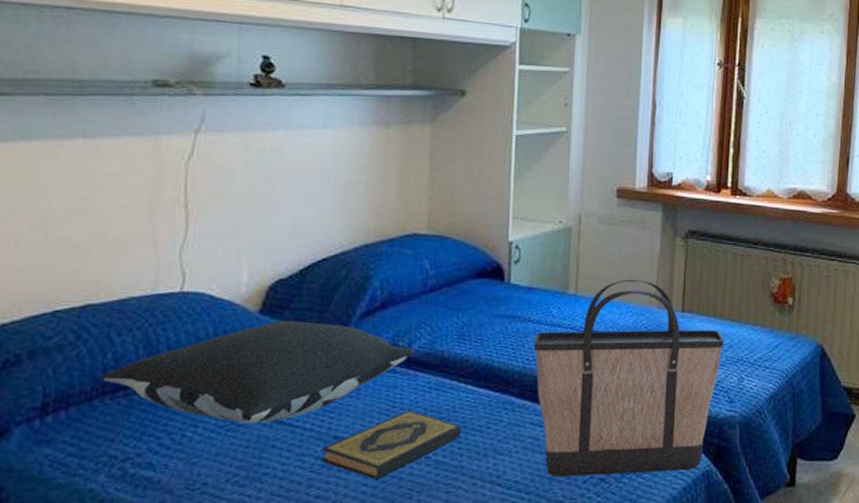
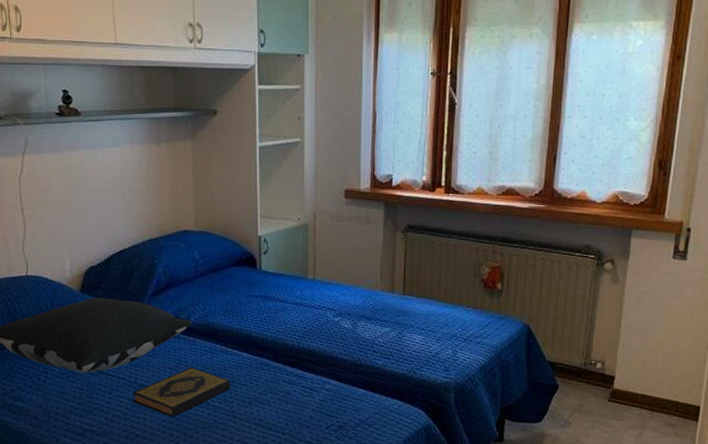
shopping bag: present [533,279,723,477] -> none [282,267,439,424]

